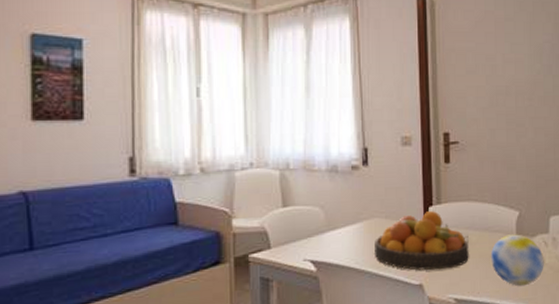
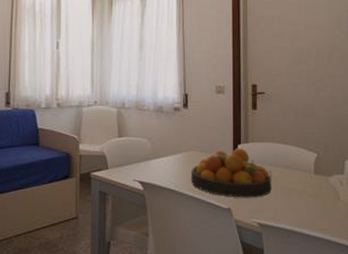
decorative ball: present [491,234,544,286] -> none [291,173,339,217]

